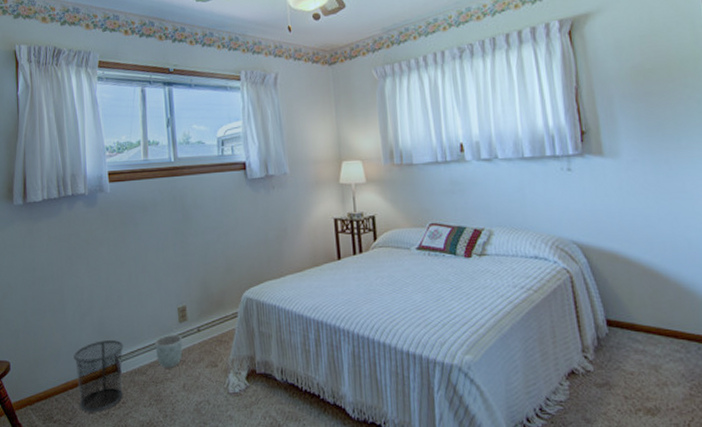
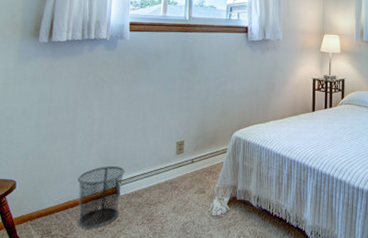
planter: present [155,335,183,368] -> none [153,164,177,192]

